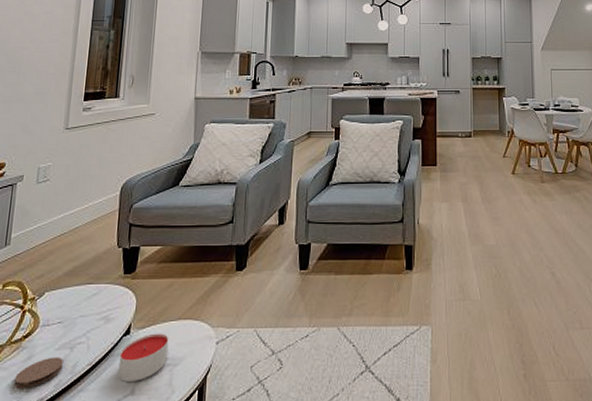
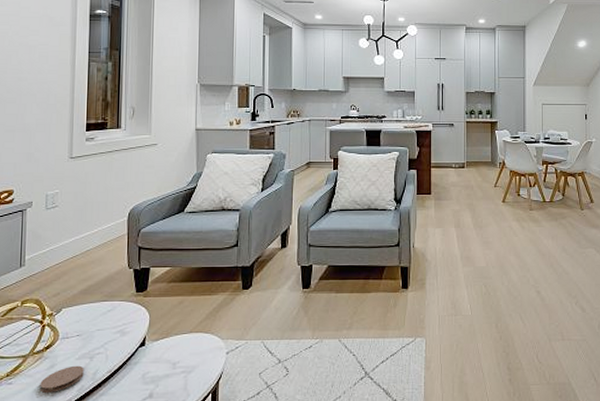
candle: present [118,333,169,383] -> none [136,344,182,388]

